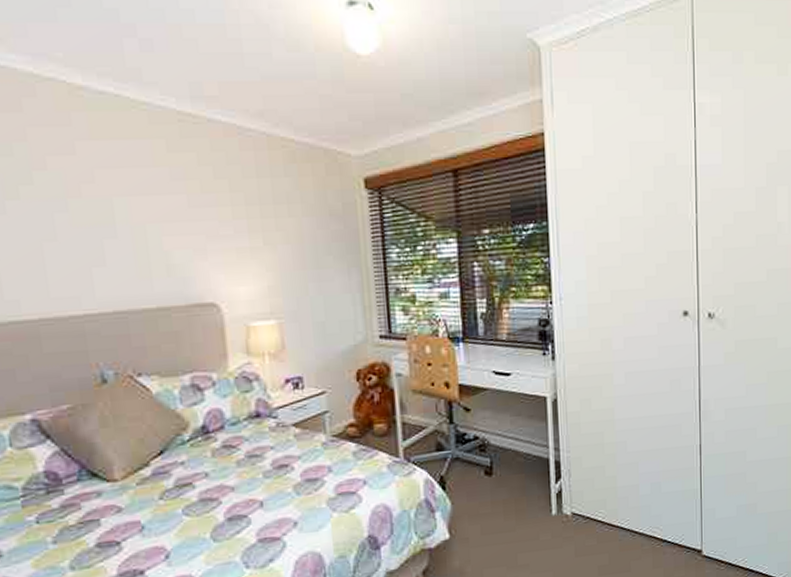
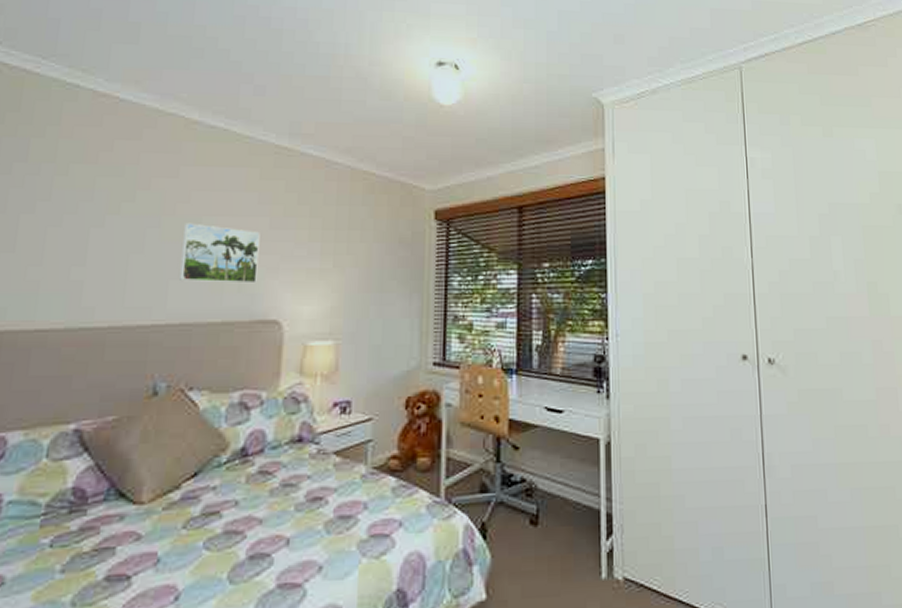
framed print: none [95,204,186,269] -> present [180,222,260,284]

